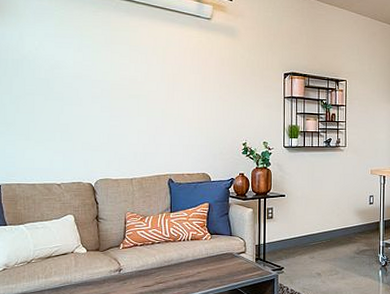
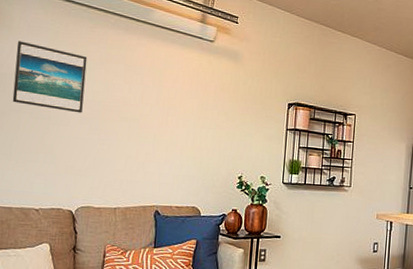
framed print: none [25,27,93,93] -> present [12,41,88,113]

